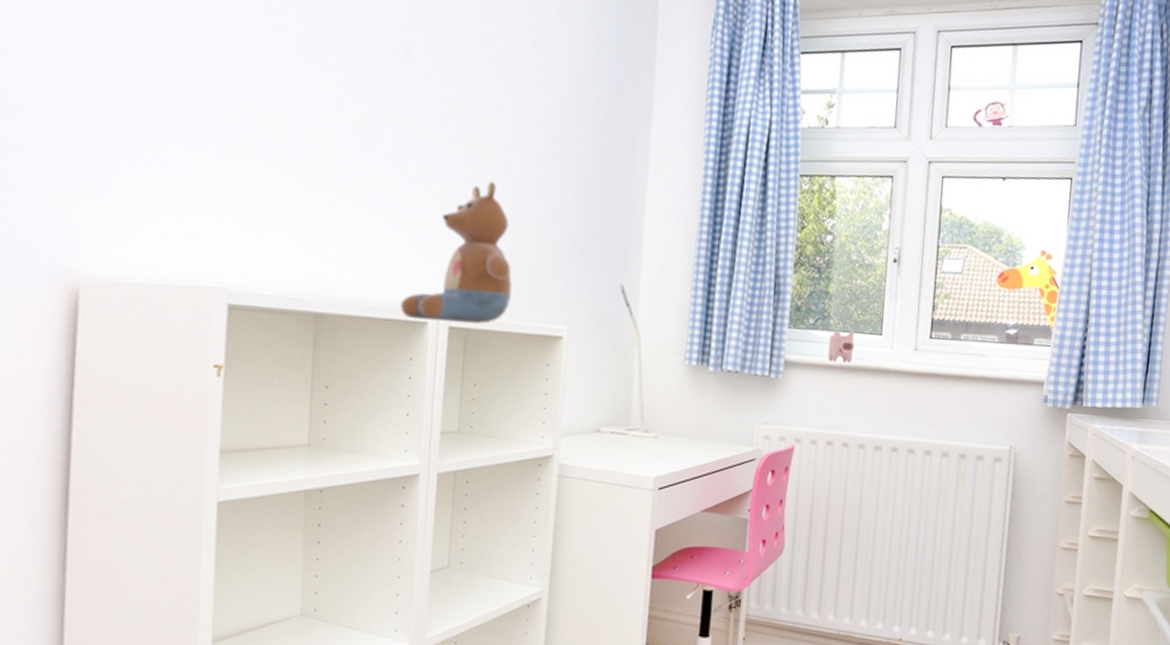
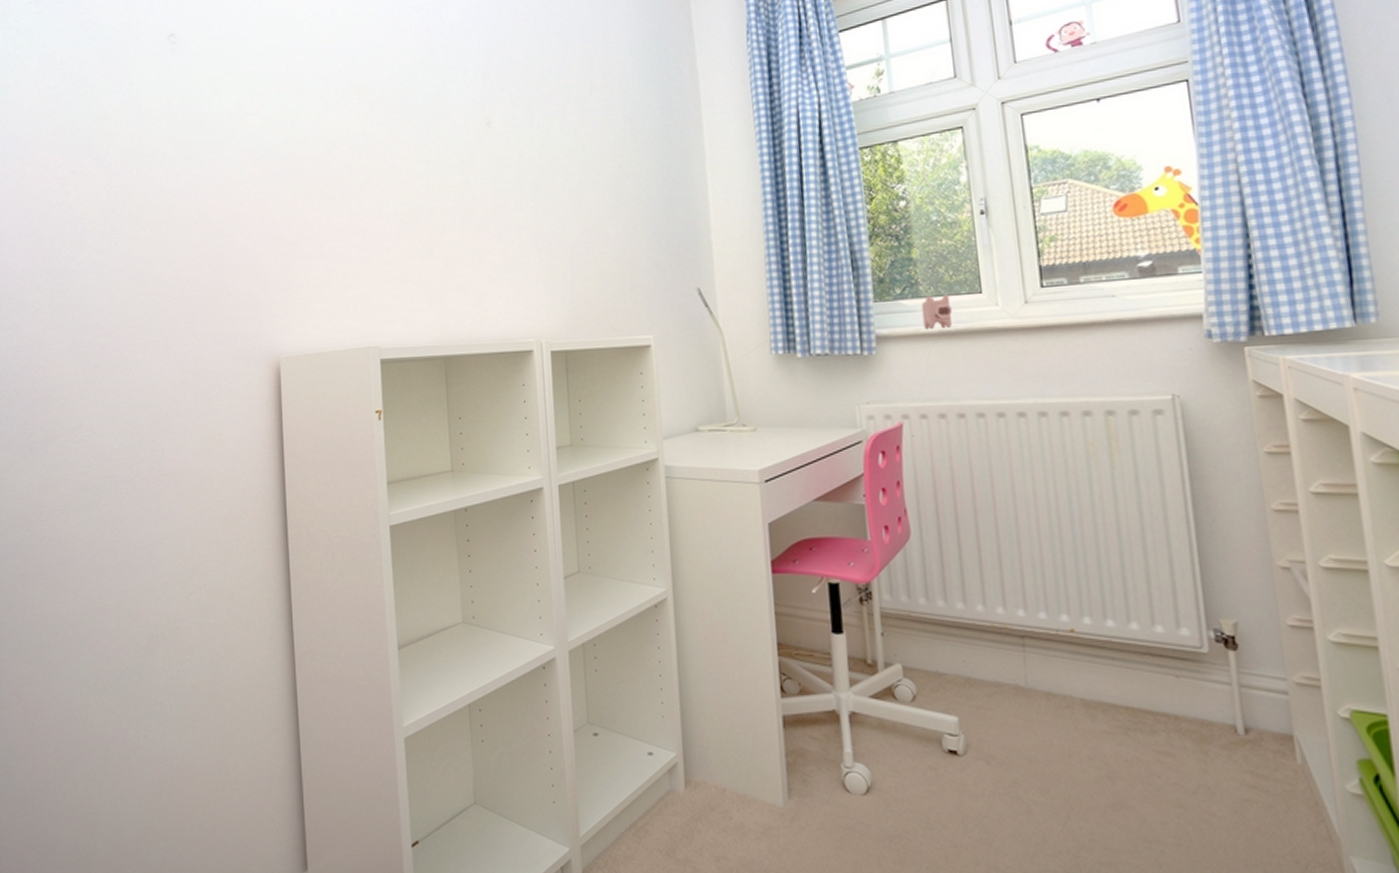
stuffed toy: present [400,181,512,324] -> none [509,217,600,350]

